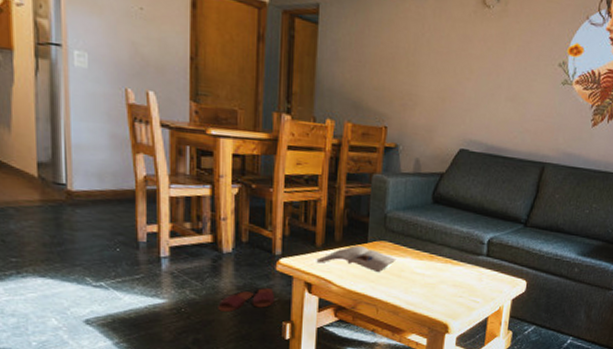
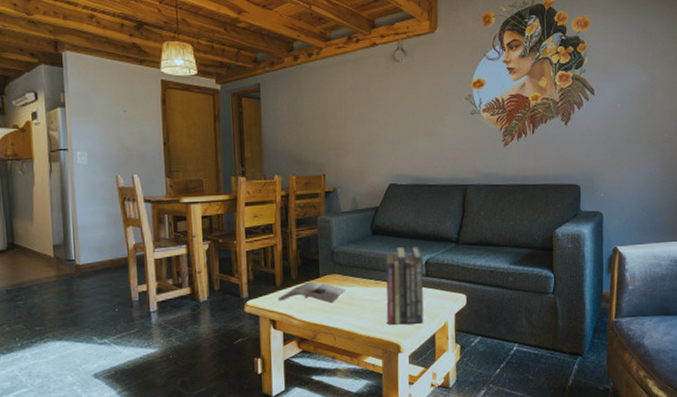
slippers: present [218,288,276,312] -> none [199,329,247,354]
books: none [437,221,486,306] -> present [385,247,424,325]

